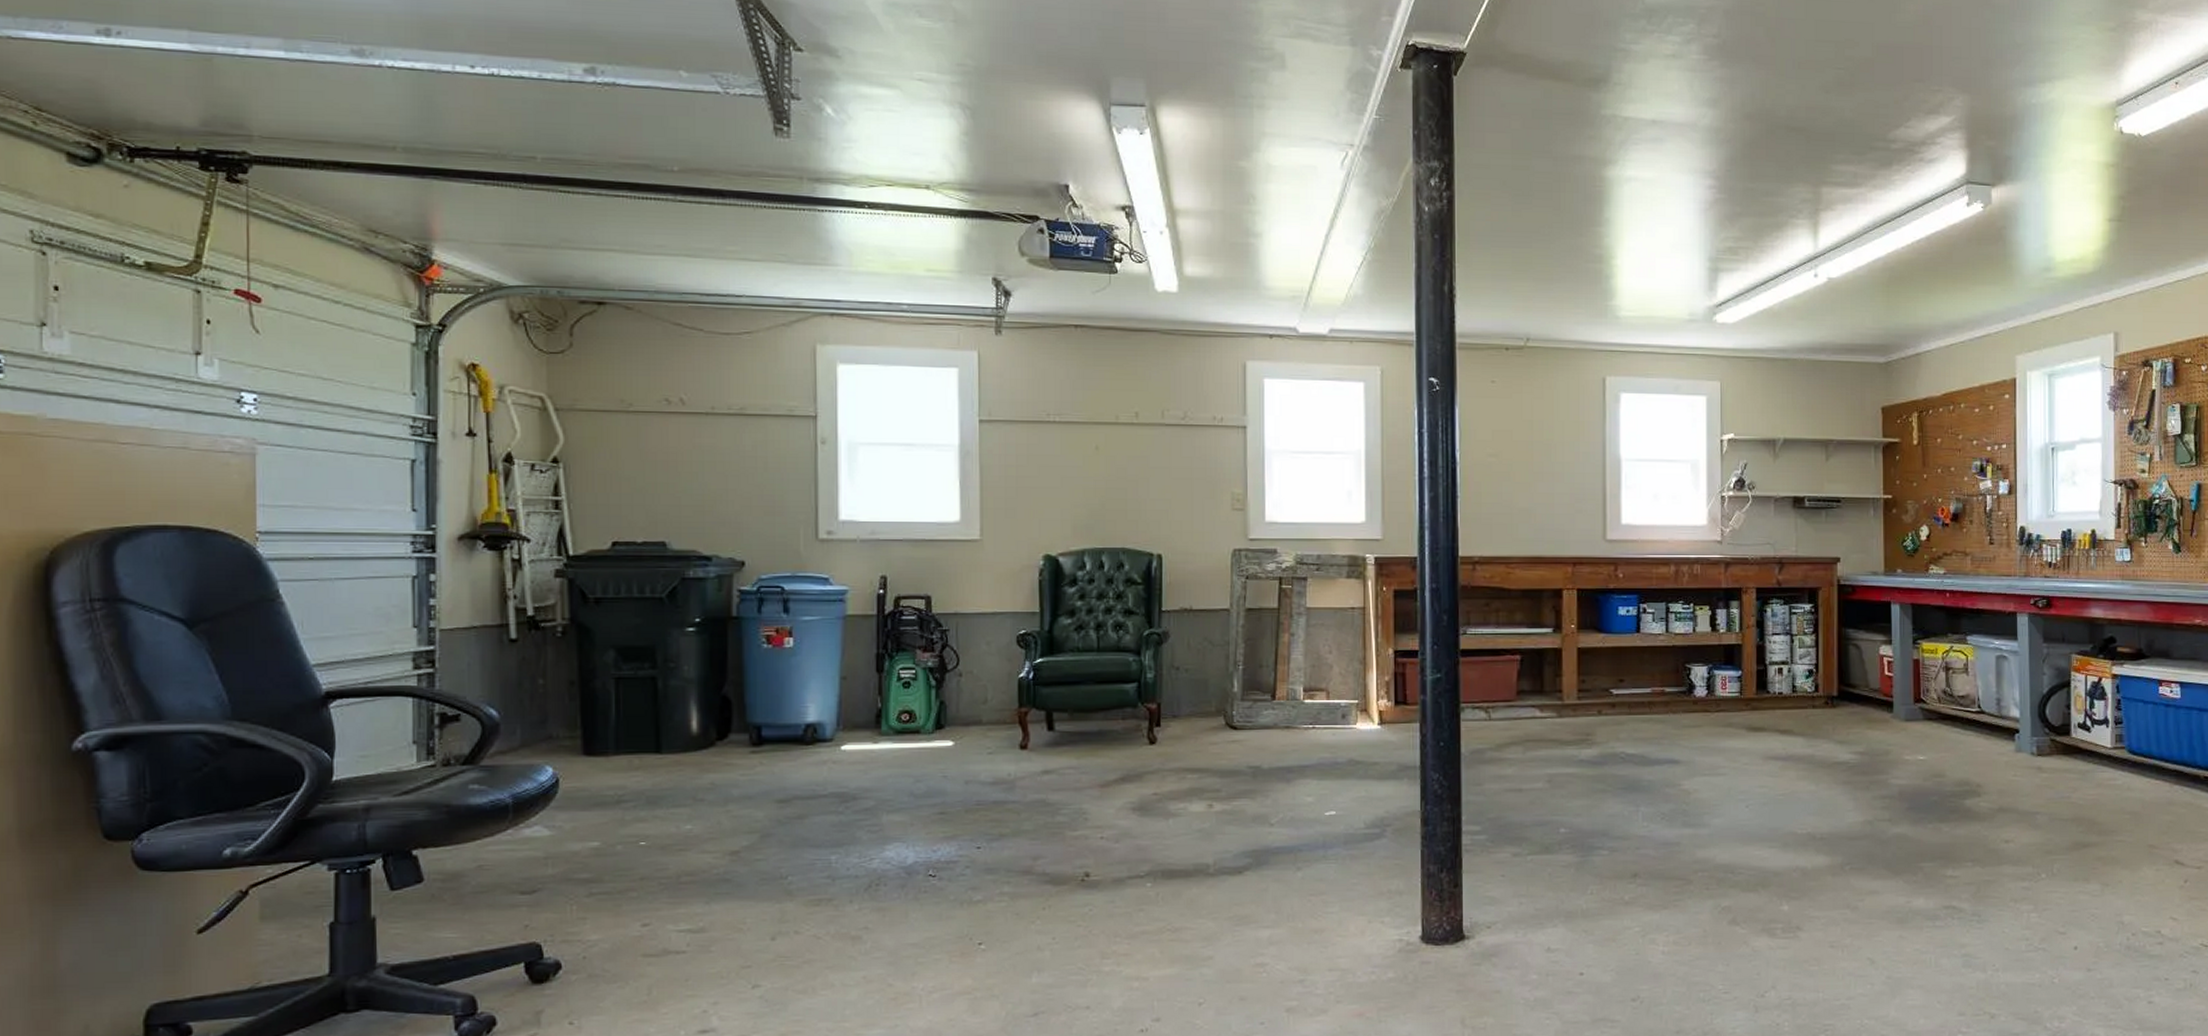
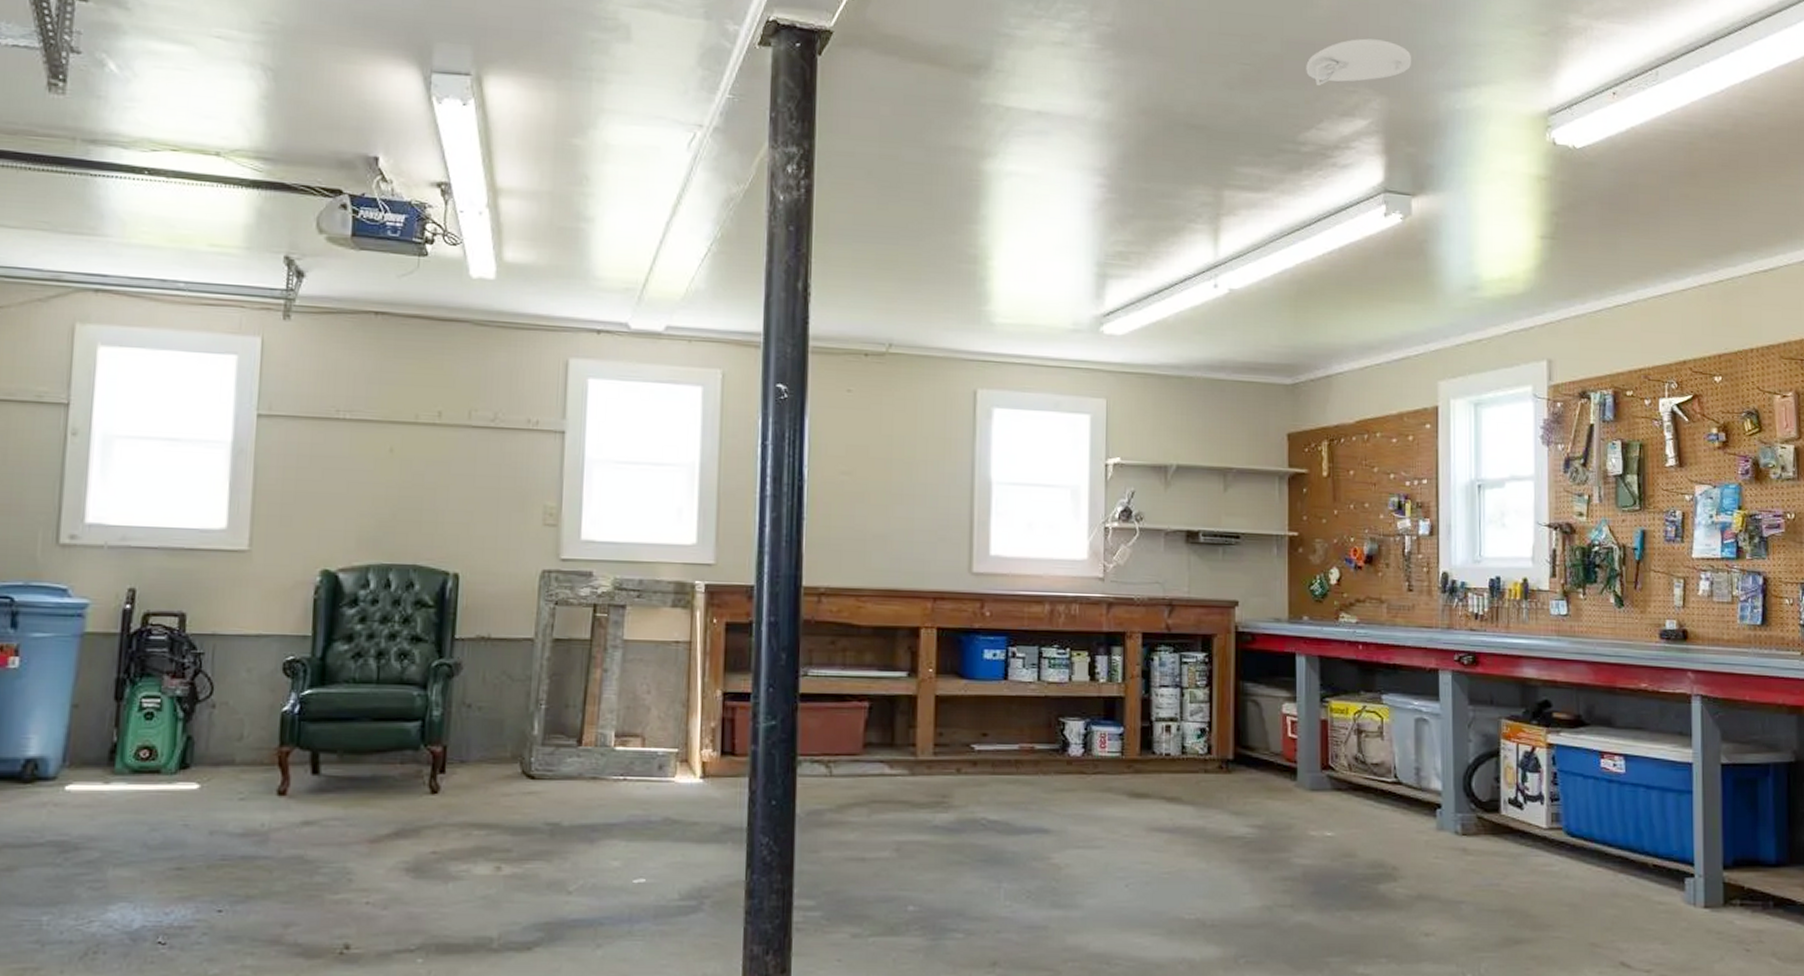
smoke detector: none [1895,40,1992,87] -> present [1306,38,1412,86]

